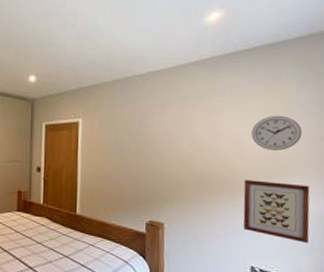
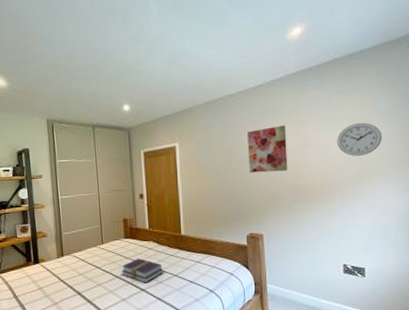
book: none [10,234,55,261] -> present [122,259,164,283]
wall art: none [153,110,197,159] -> present [247,125,288,173]
wall art: present [243,180,310,243] -> none [333,185,393,238]

